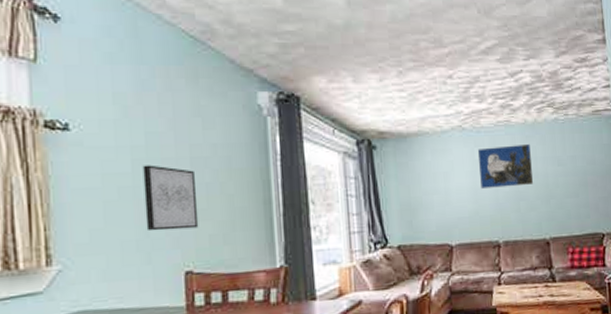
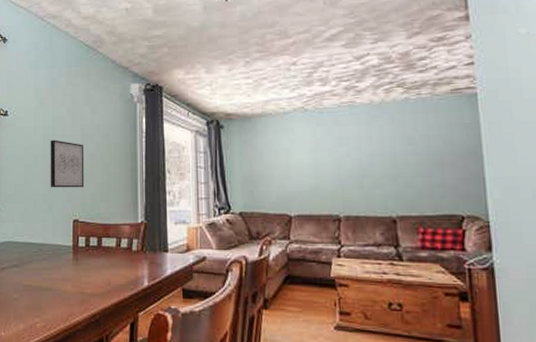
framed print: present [477,143,534,190] -> none [319,123,380,166]

